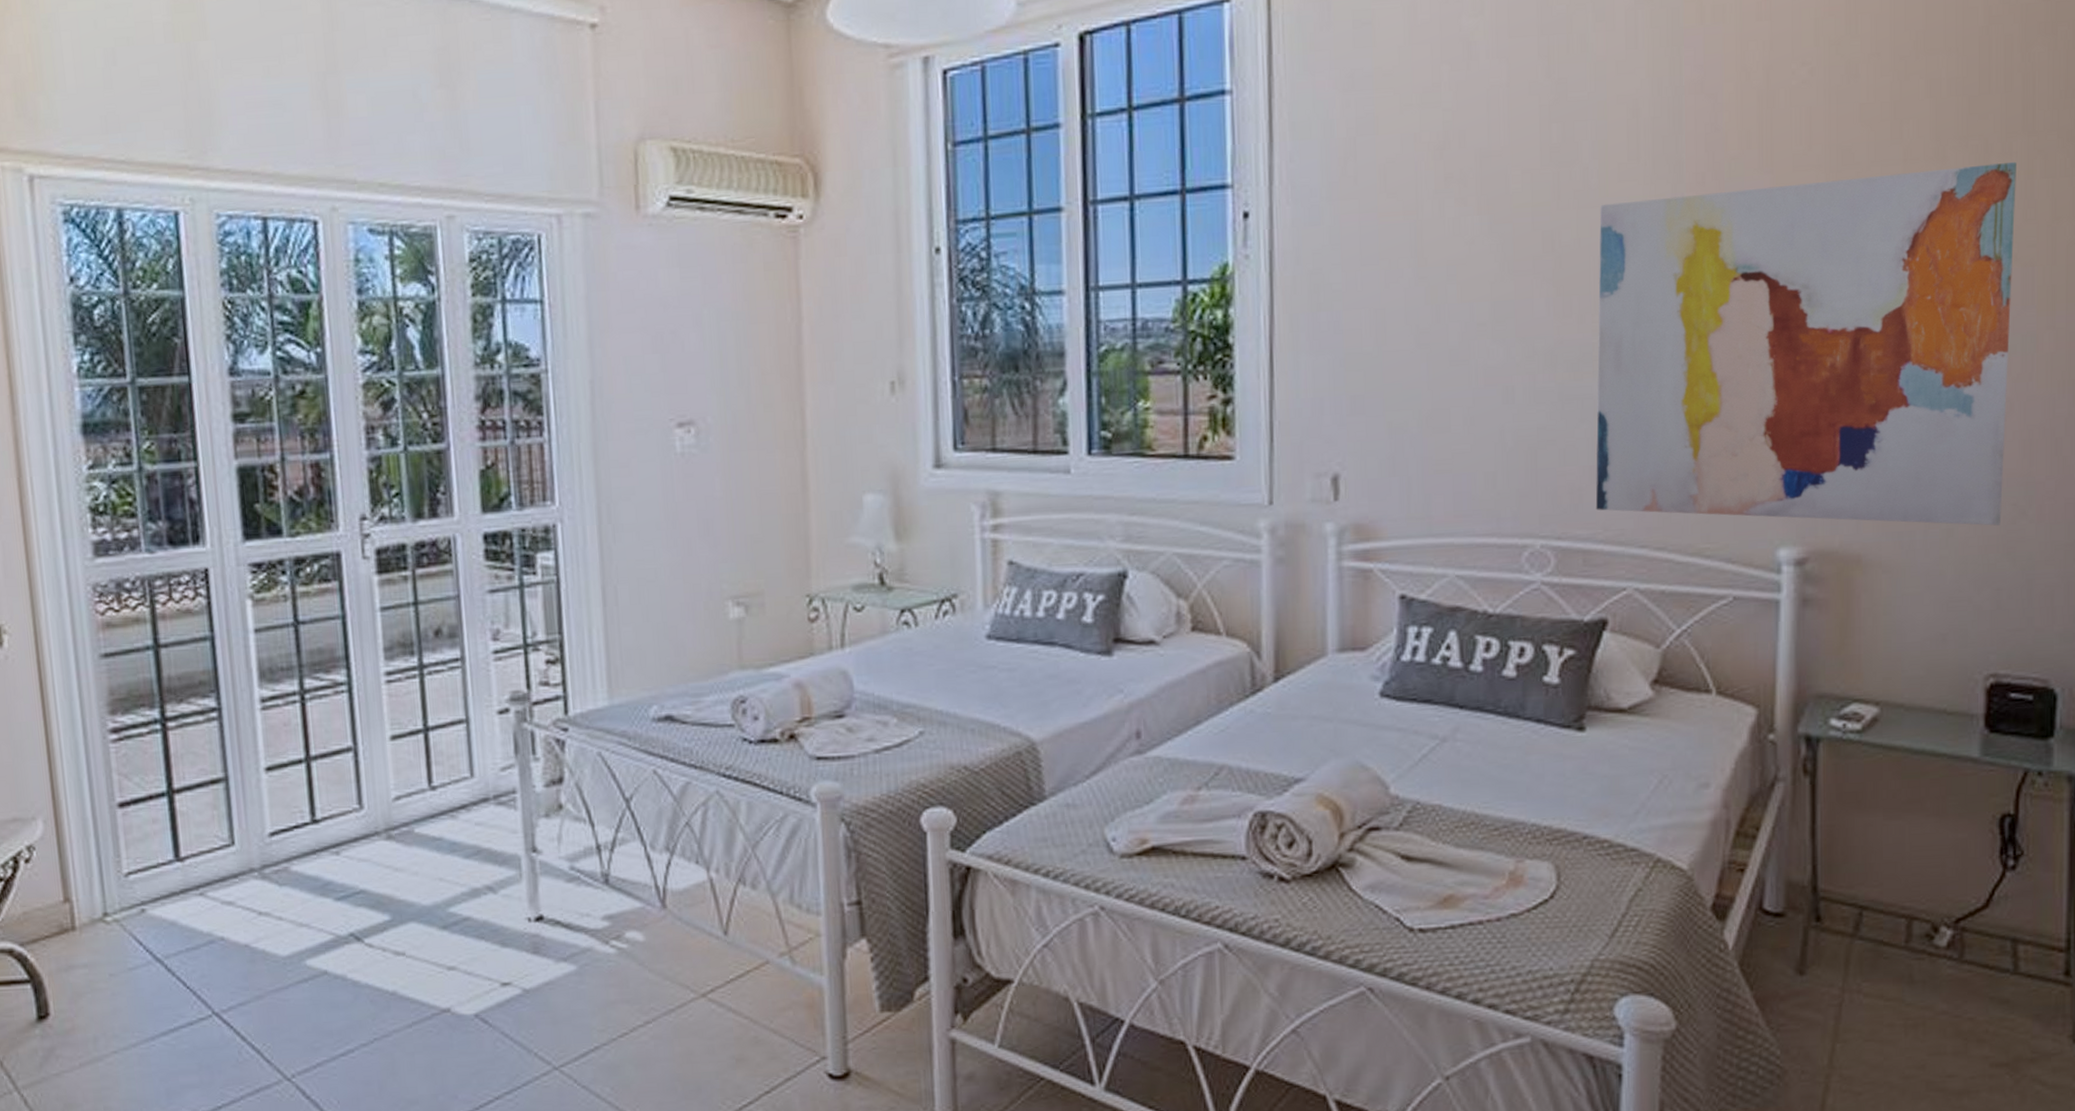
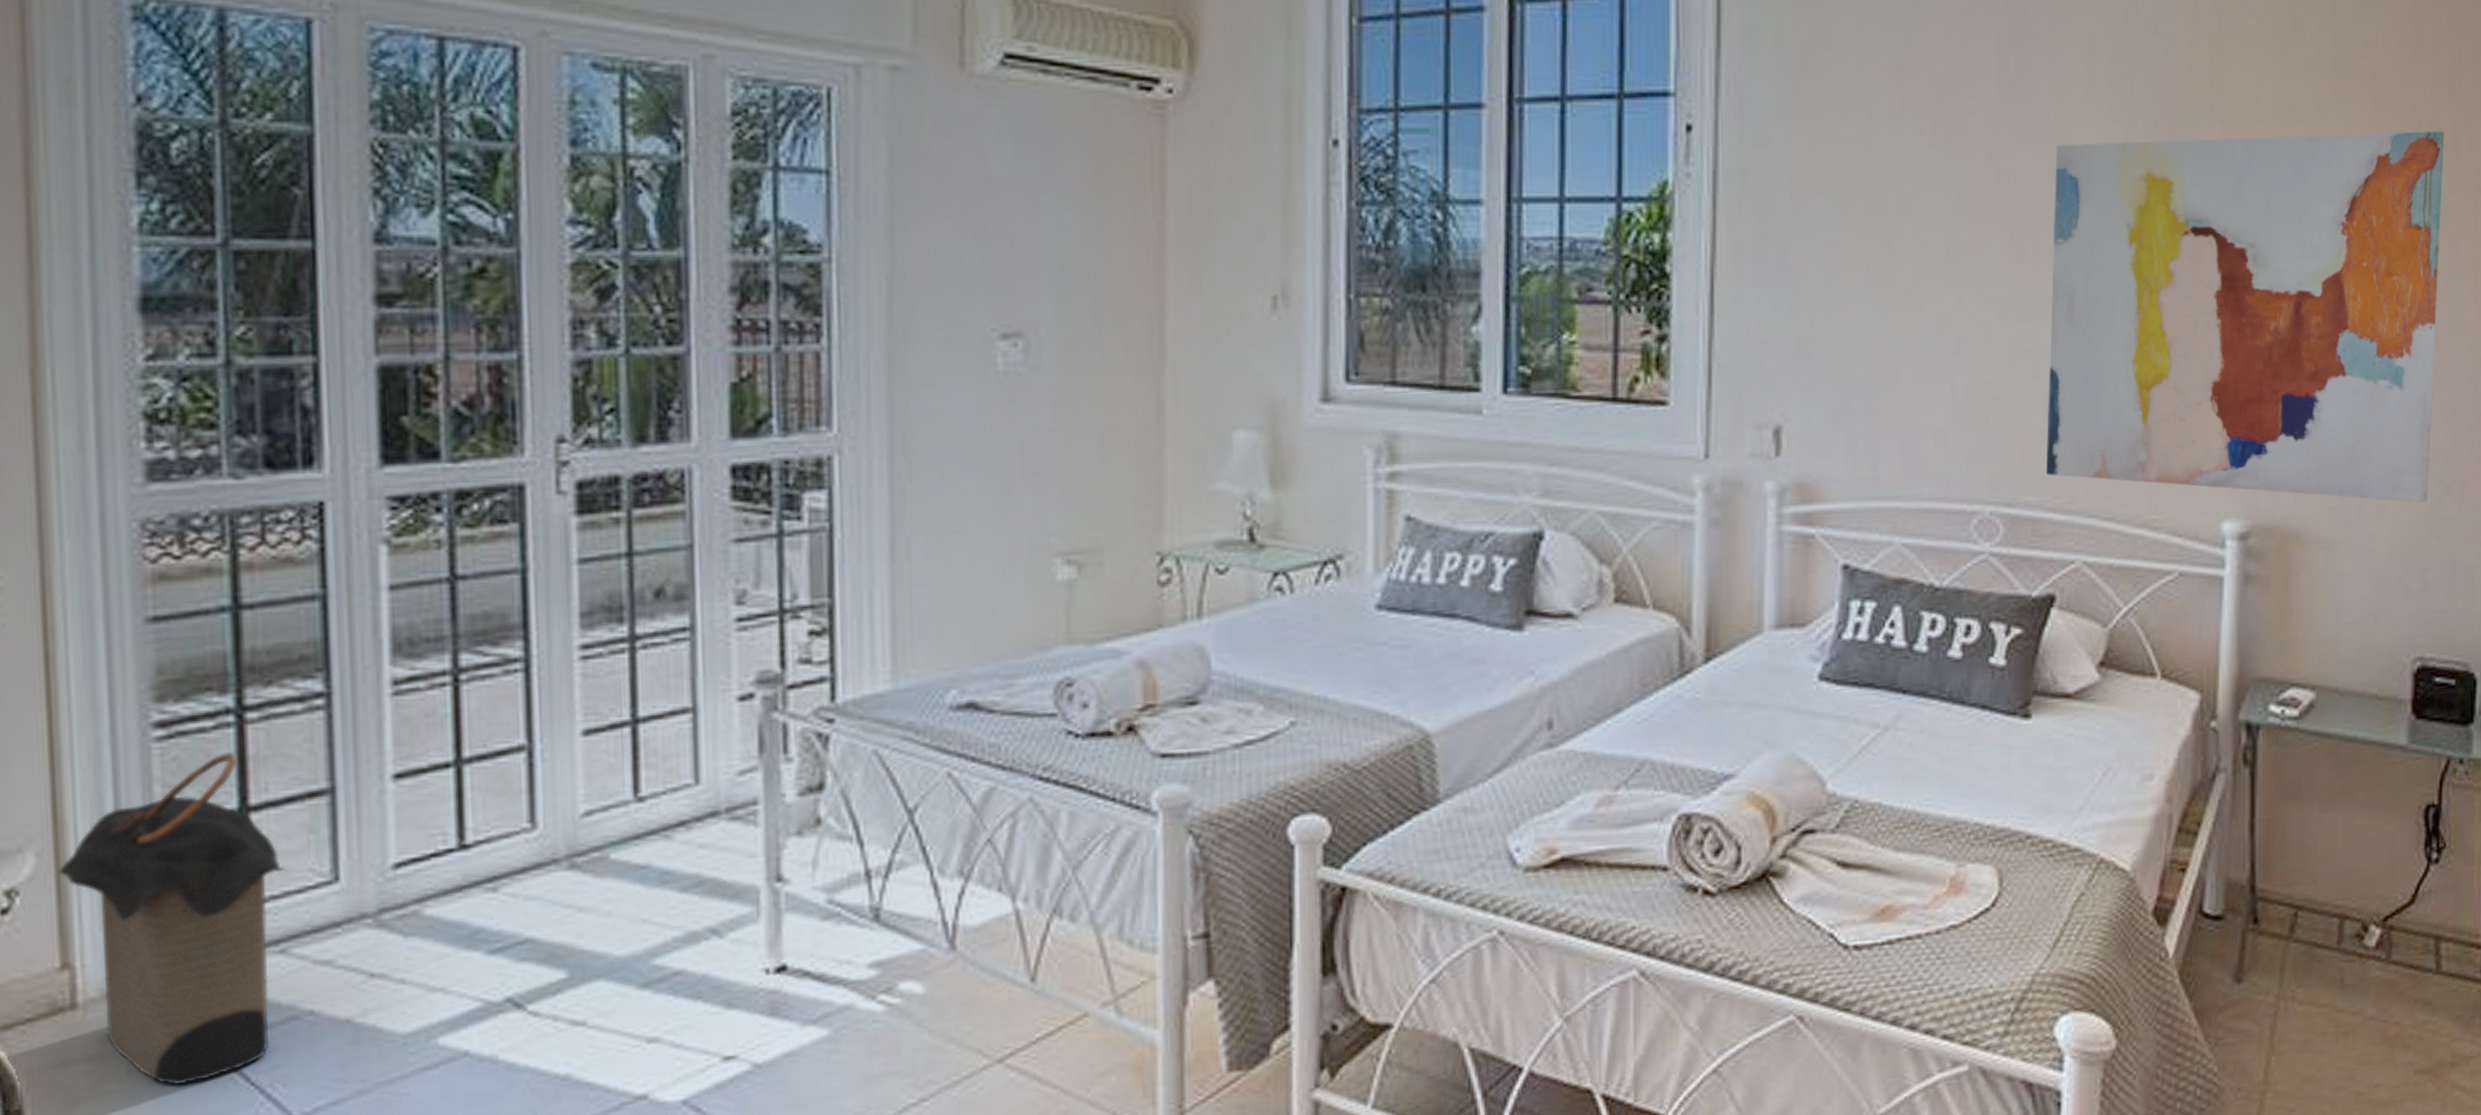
laundry hamper: none [58,750,200,986] -> present [58,751,287,1085]

